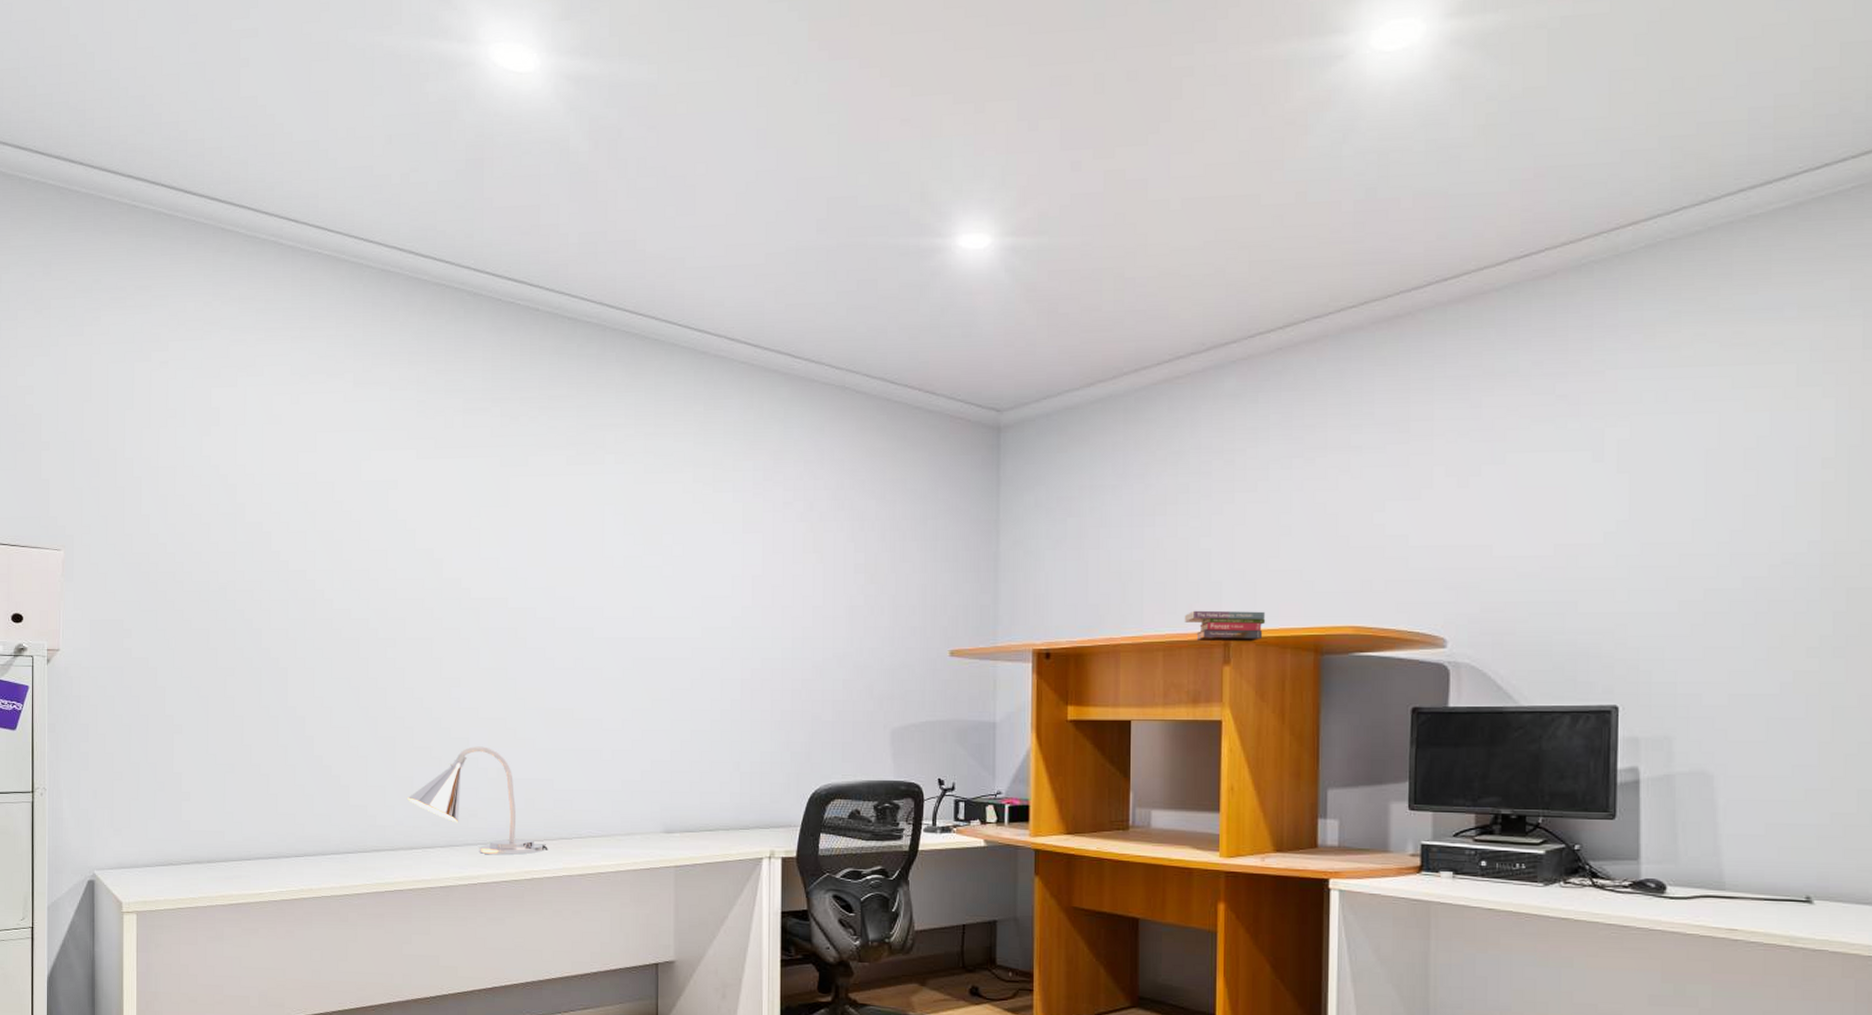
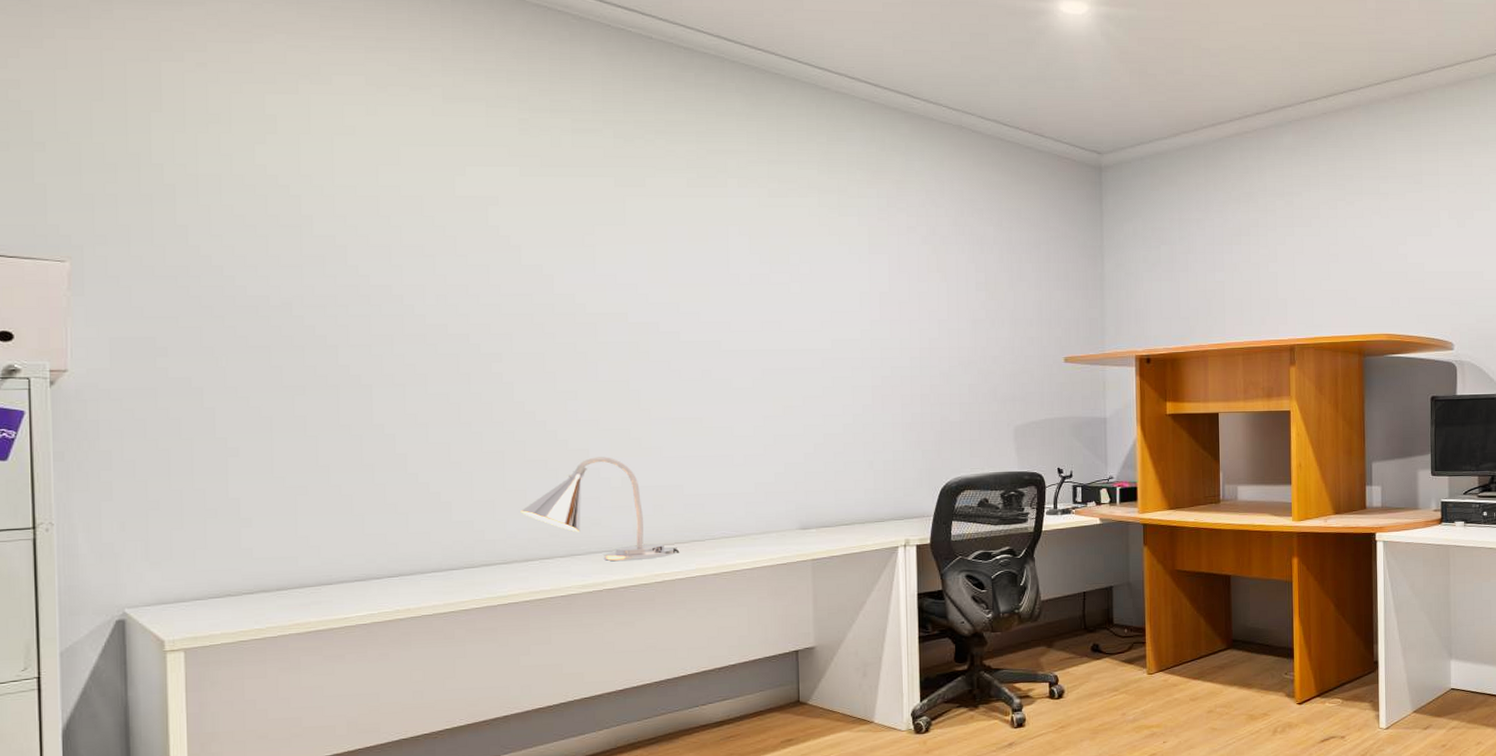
books: present [1184,610,1266,642] -> none [1258,322,1322,347]

